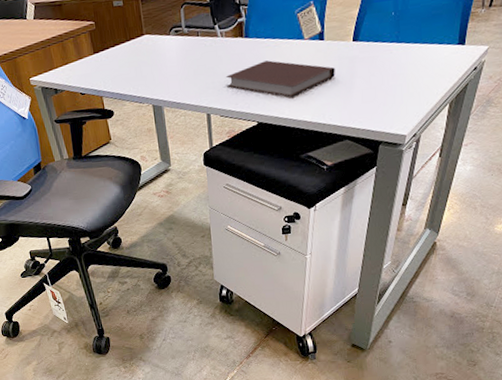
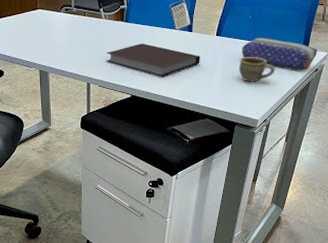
cup: none [381,61,425,92] -> present [239,56,275,82]
pencil case: none [384,36,477,71] -> present [242,37,318,71]

